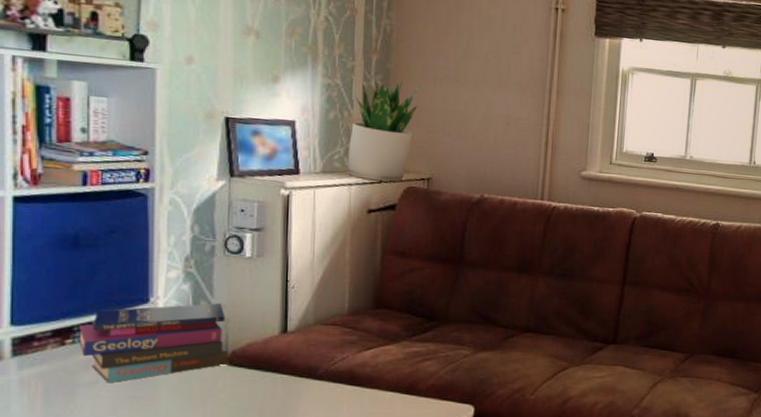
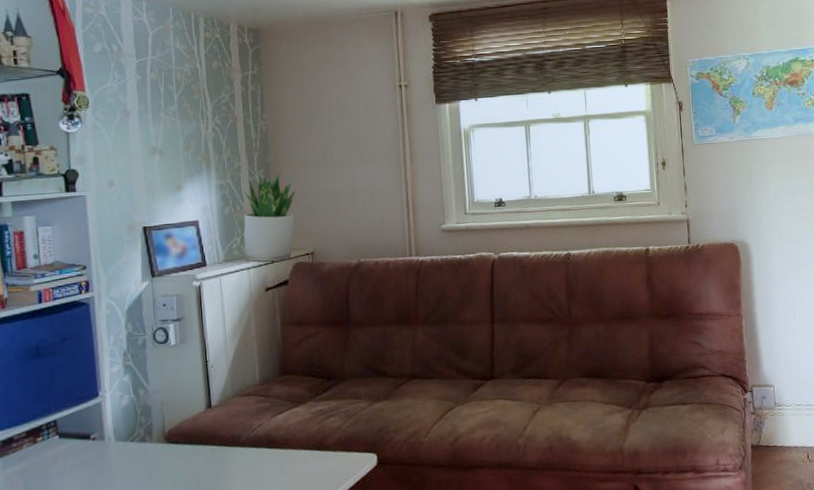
books: present [78,303,229,383] -> none [46,389,166,472]

